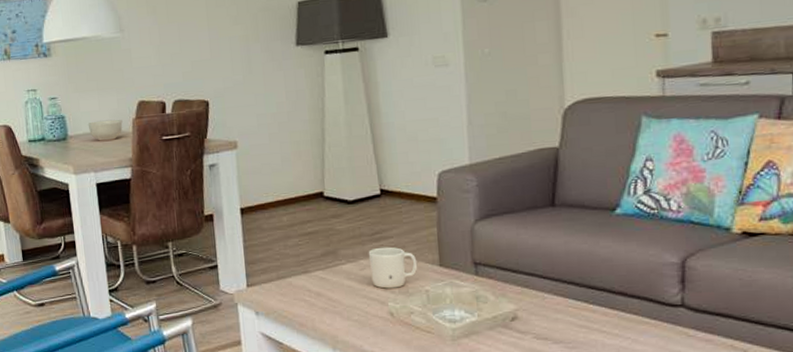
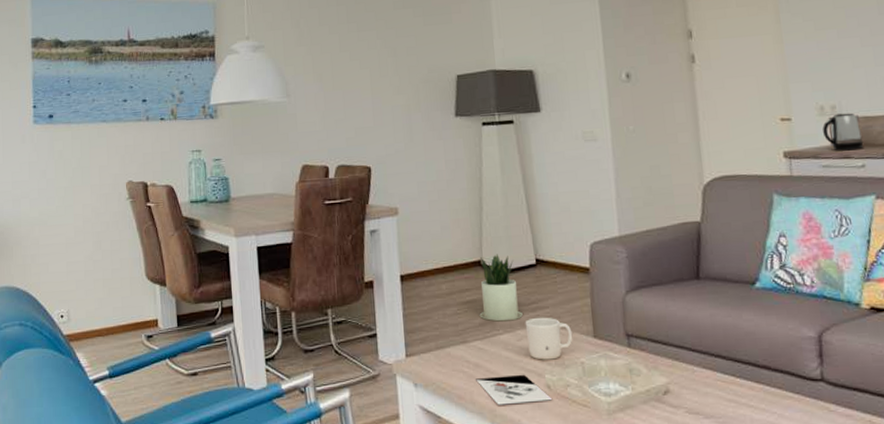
bowl: present [87,119,123,142] -> none [251,182,286,205]
architectural model: none [317,302,396,332] -> present [476,374,553,405]
planter: none [321,185,366,253] -> present [479,254,523,323]
kettle: none [703,25,750,68] -> present [822,113,864,152]

